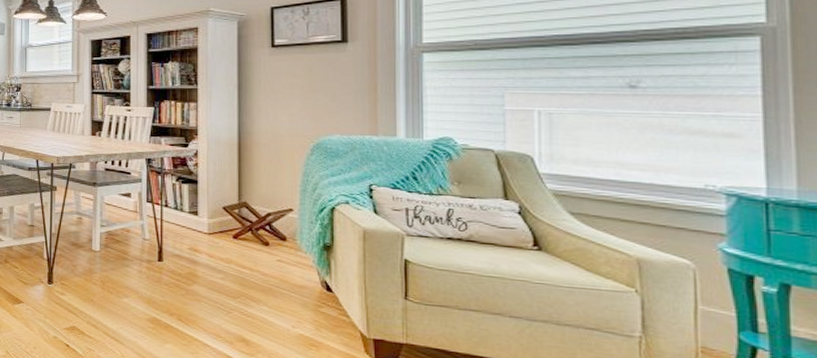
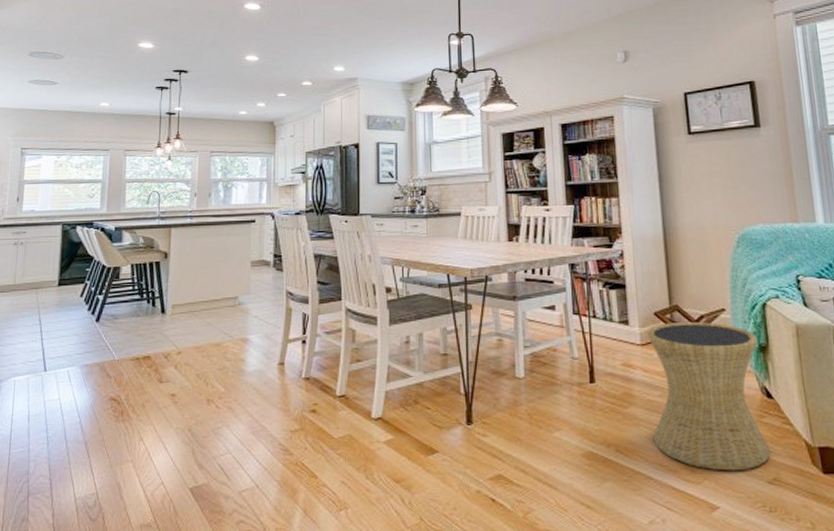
side table: none [213,217,324,350] -> present [647,322,771,471]

